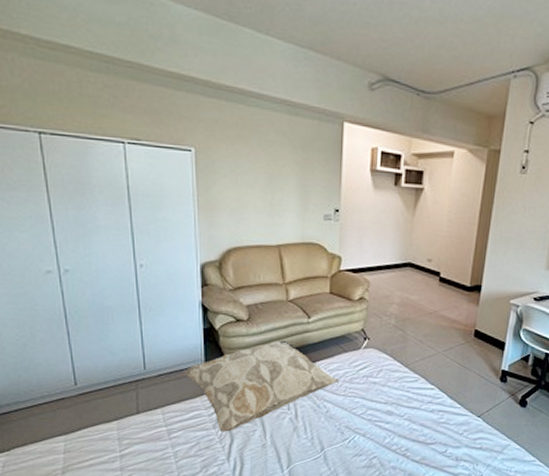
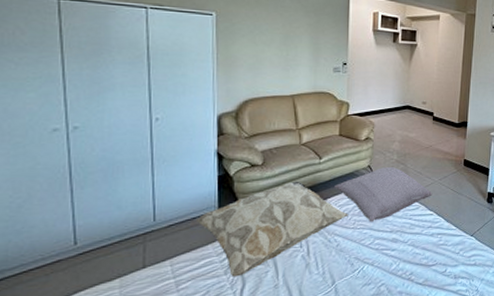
pillow: none [324,332,435,391] -> present [335,167,433,222]

